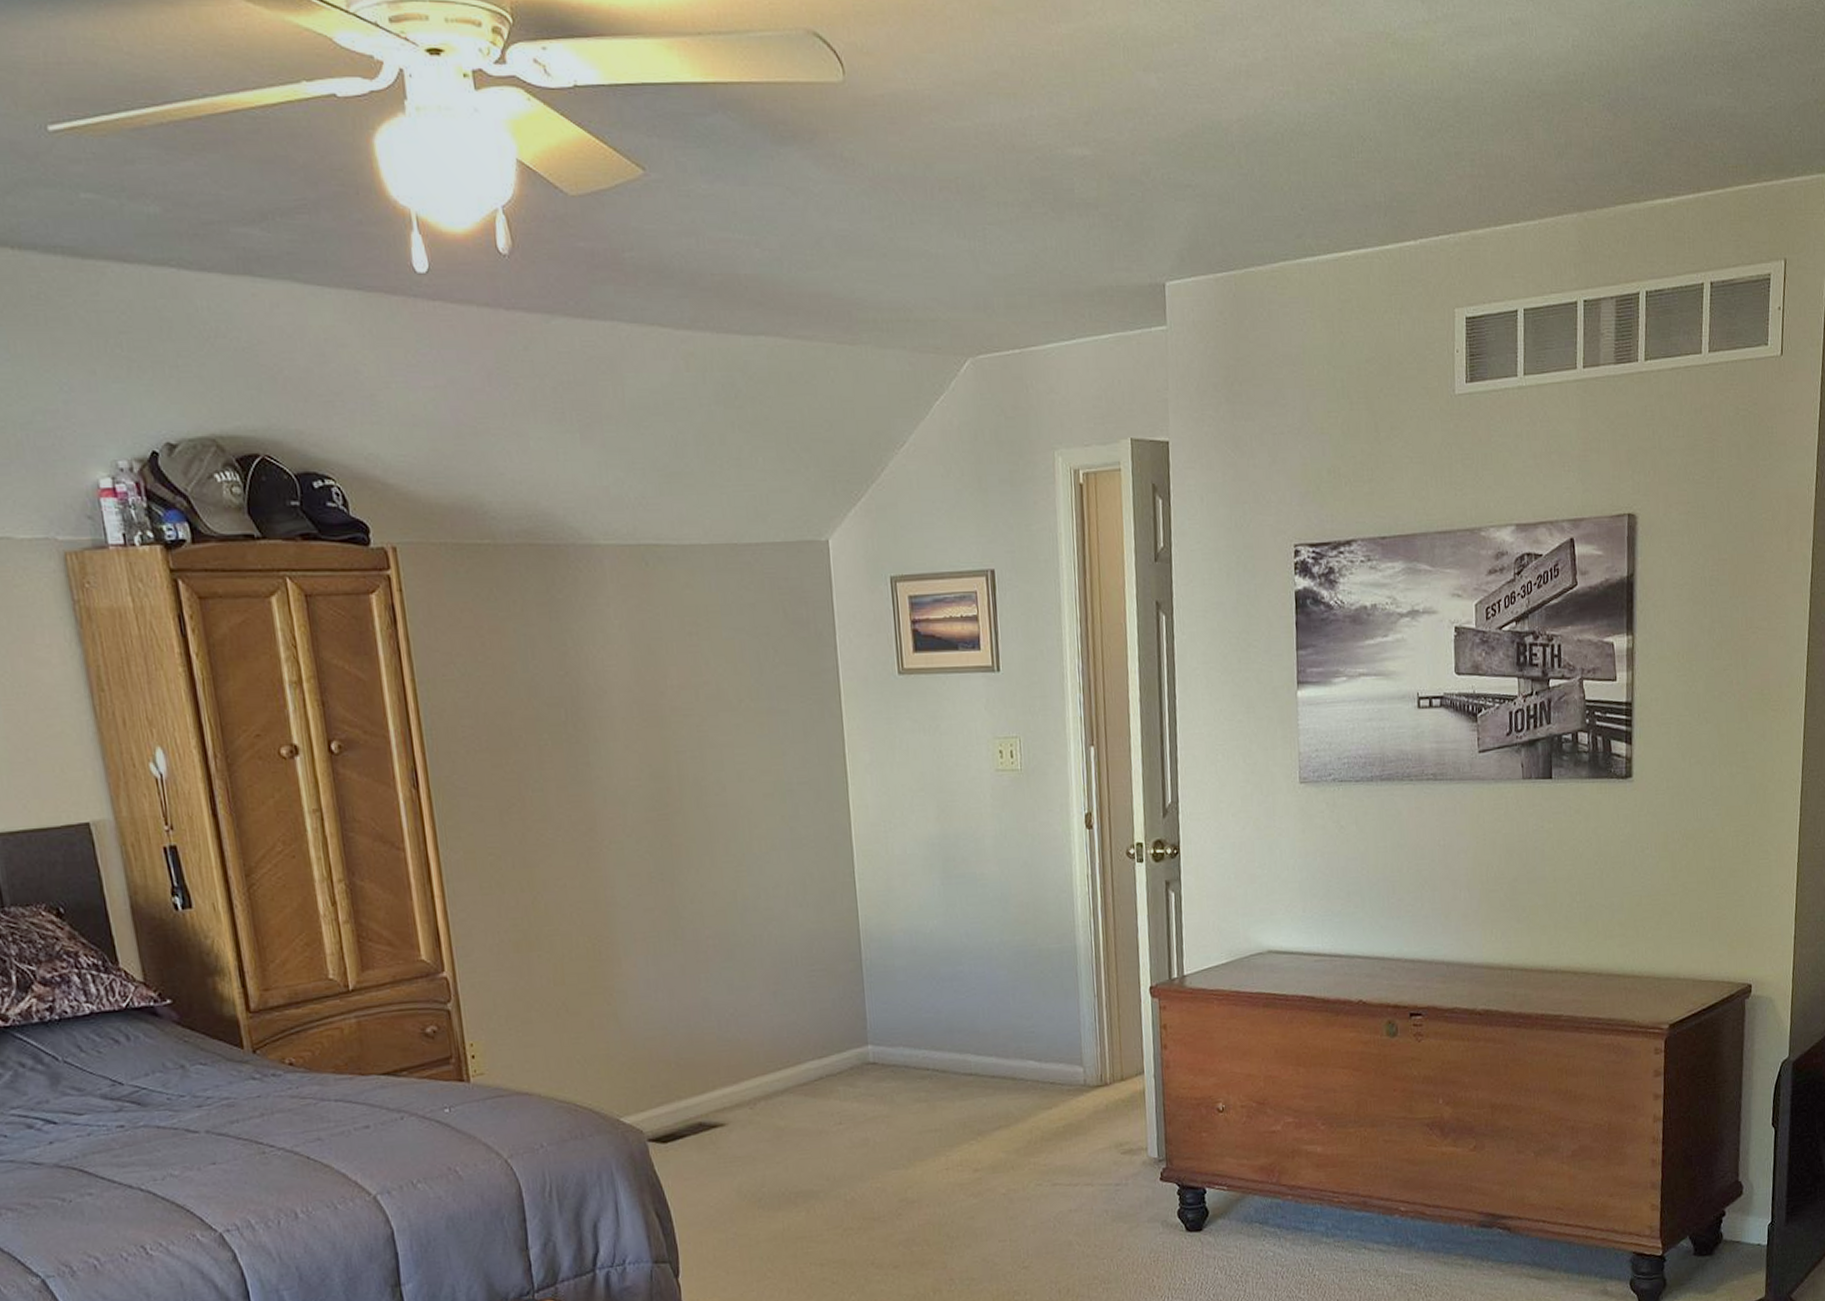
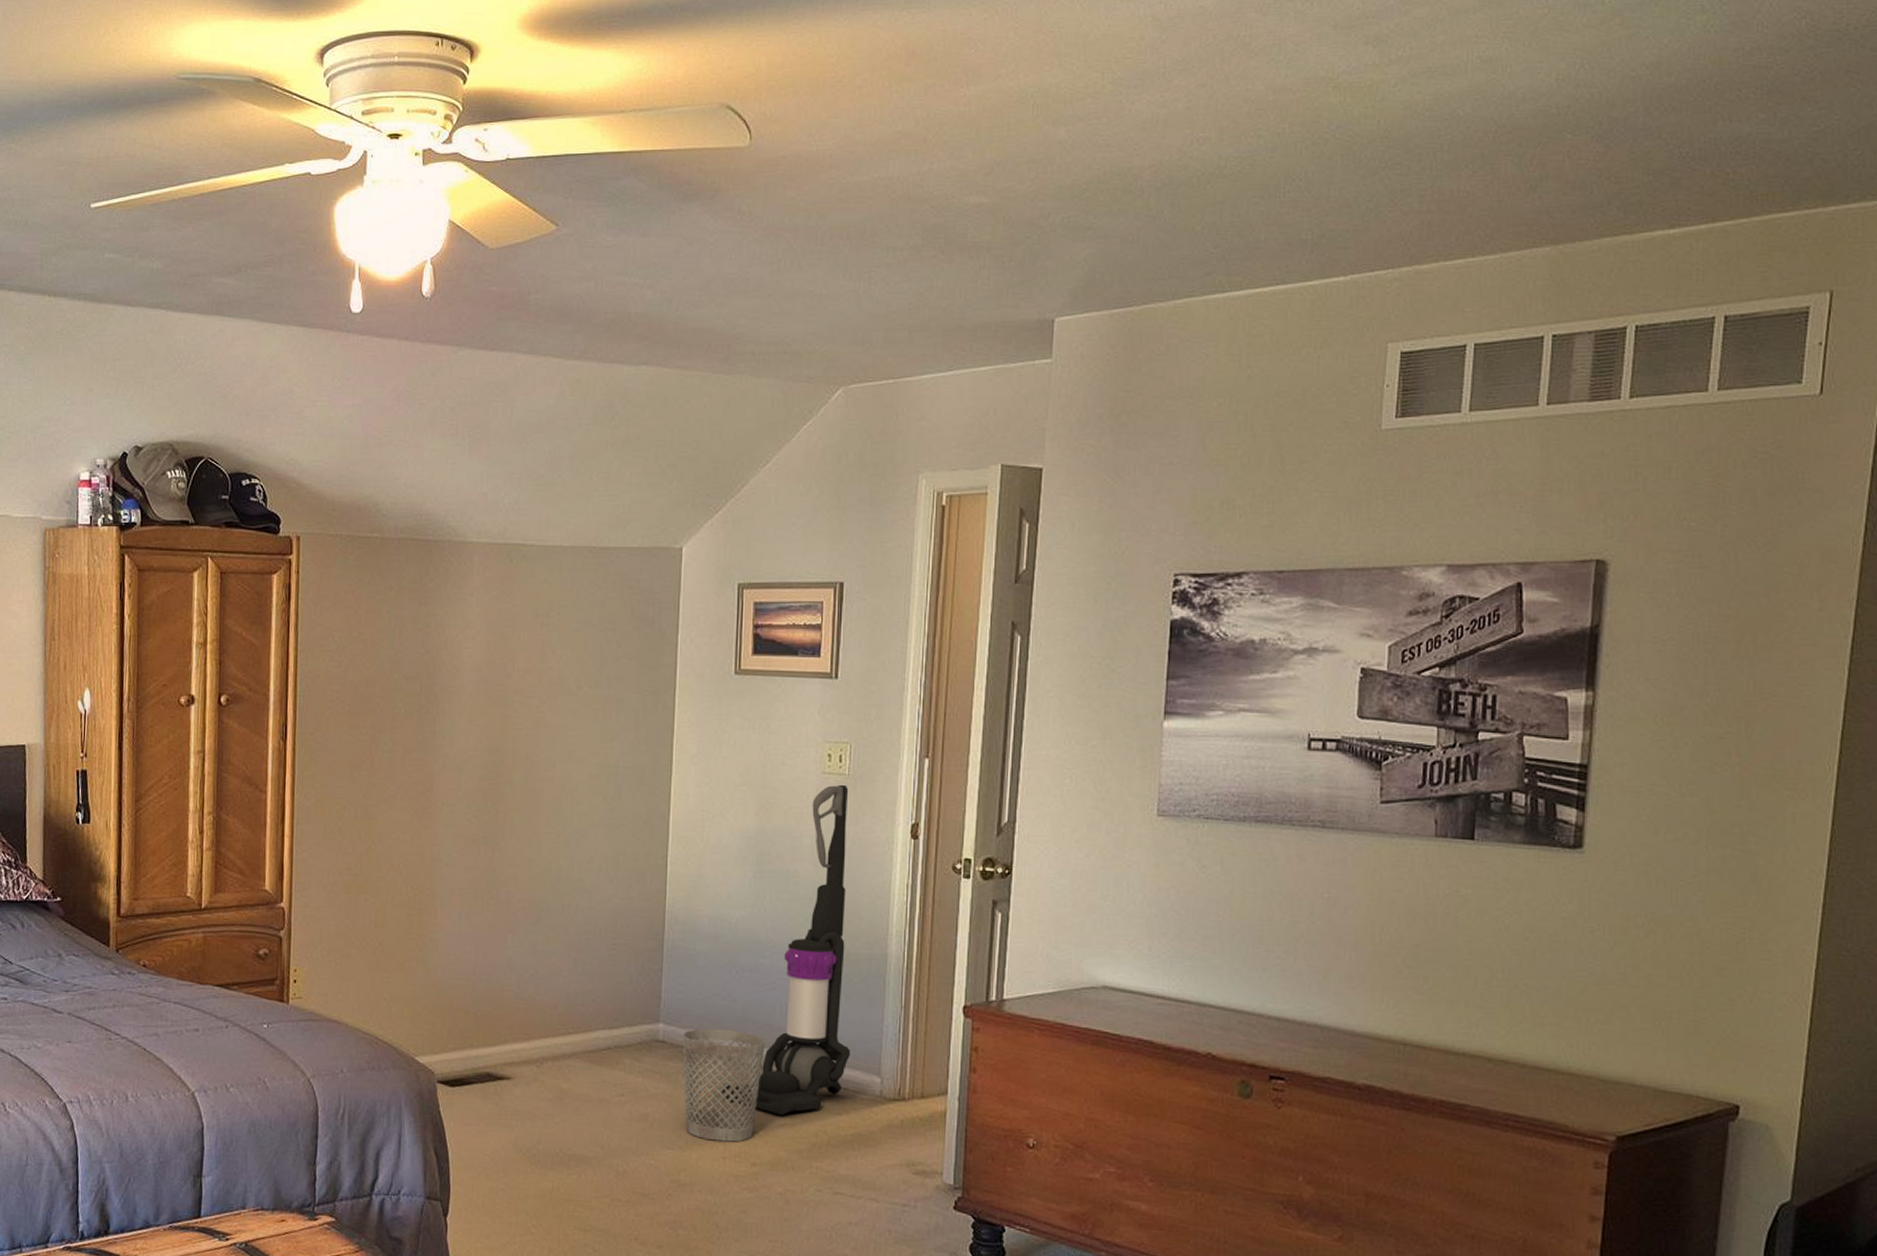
wastebasket: none [892,1041,973,1154] -> present [682,1028,766,1142]
vacuum cleaner: none [936,780,1054,1119] -> present [721,784,851,1115]

